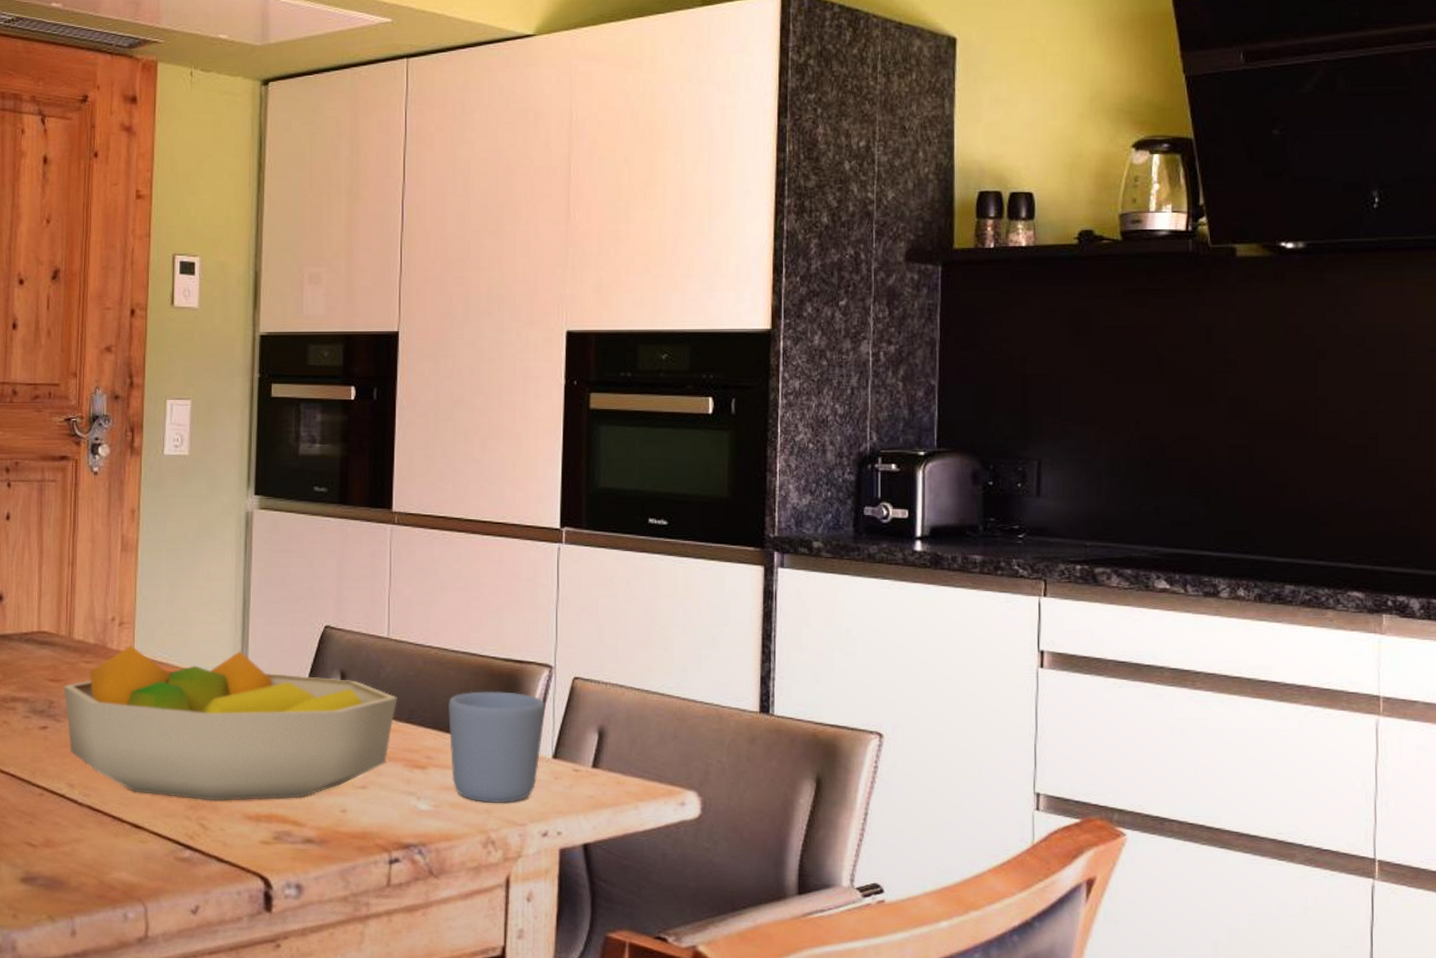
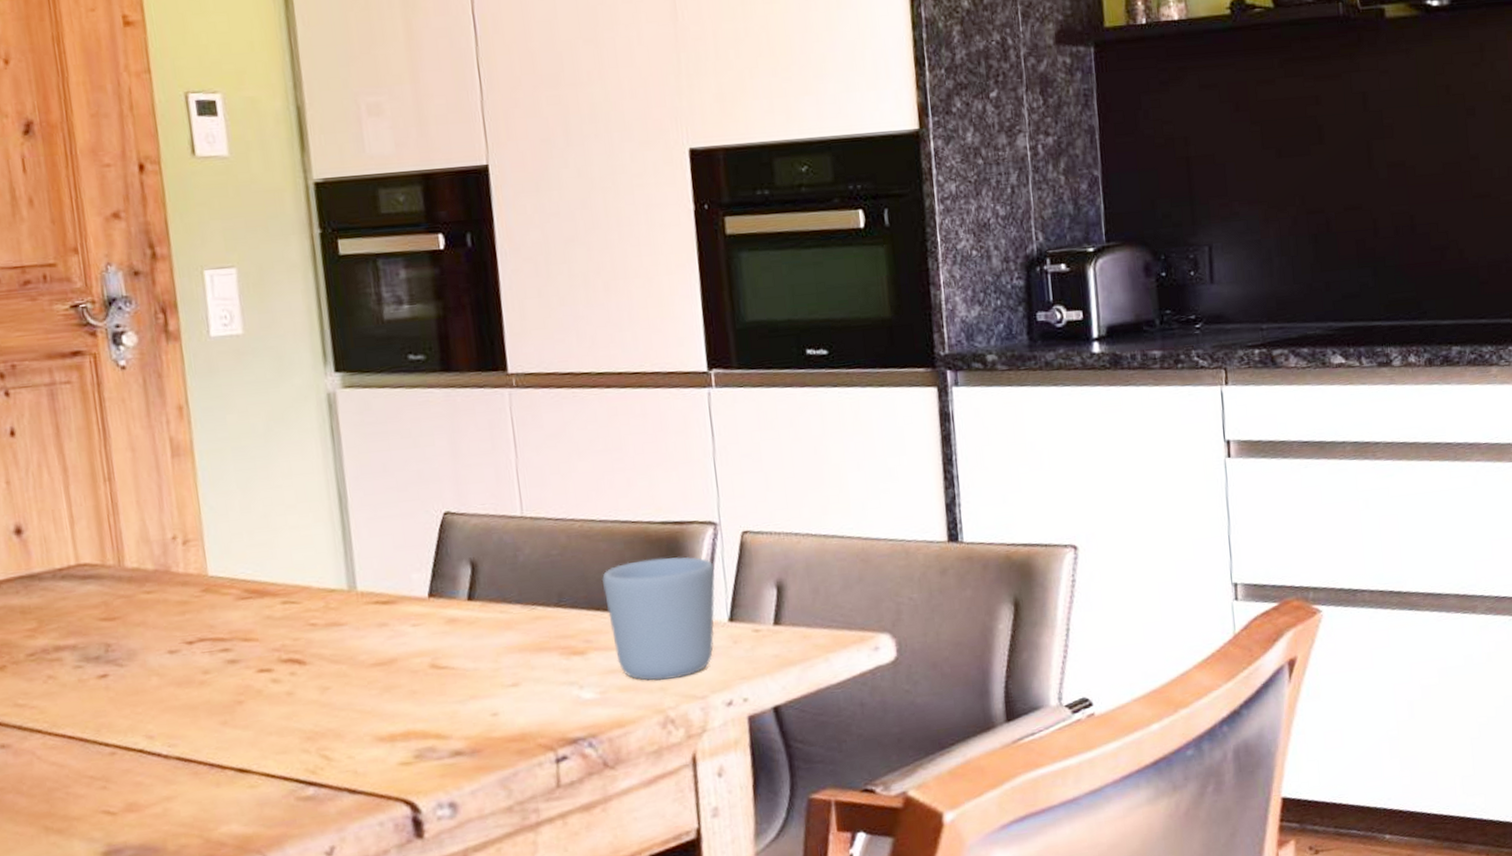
fruit bowl: present [63,645,397,802] -> none [121,554,543,734]

